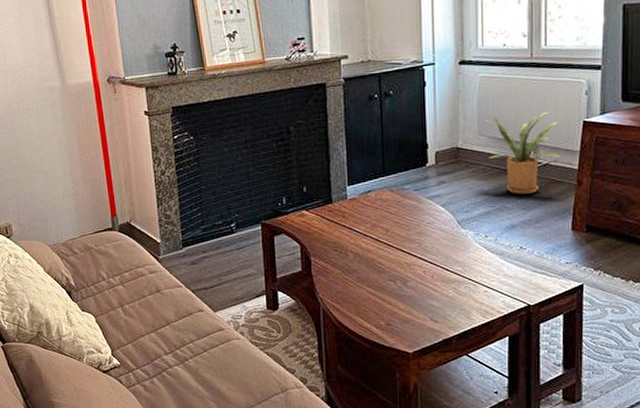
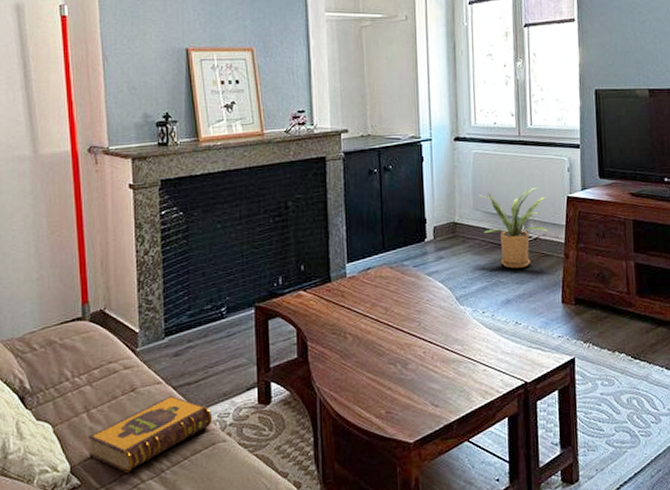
hardback book: none [123,297,227,358] -> present [87,395,213,473]

